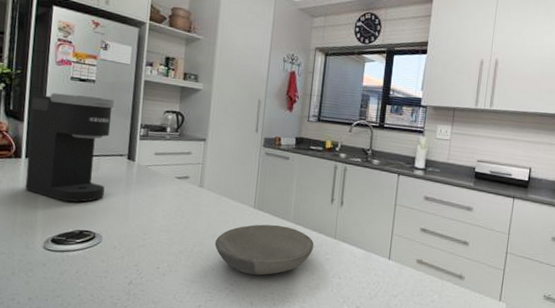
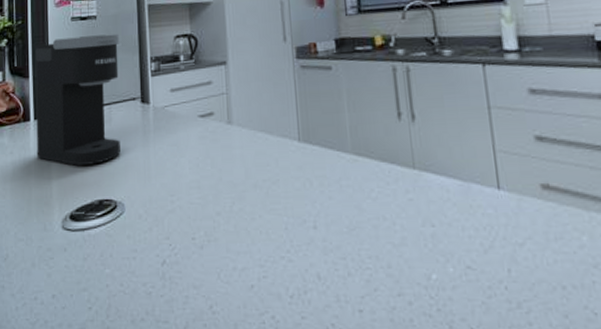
bowl: present [214,224,314,276] -> none [257,159,388,234]

